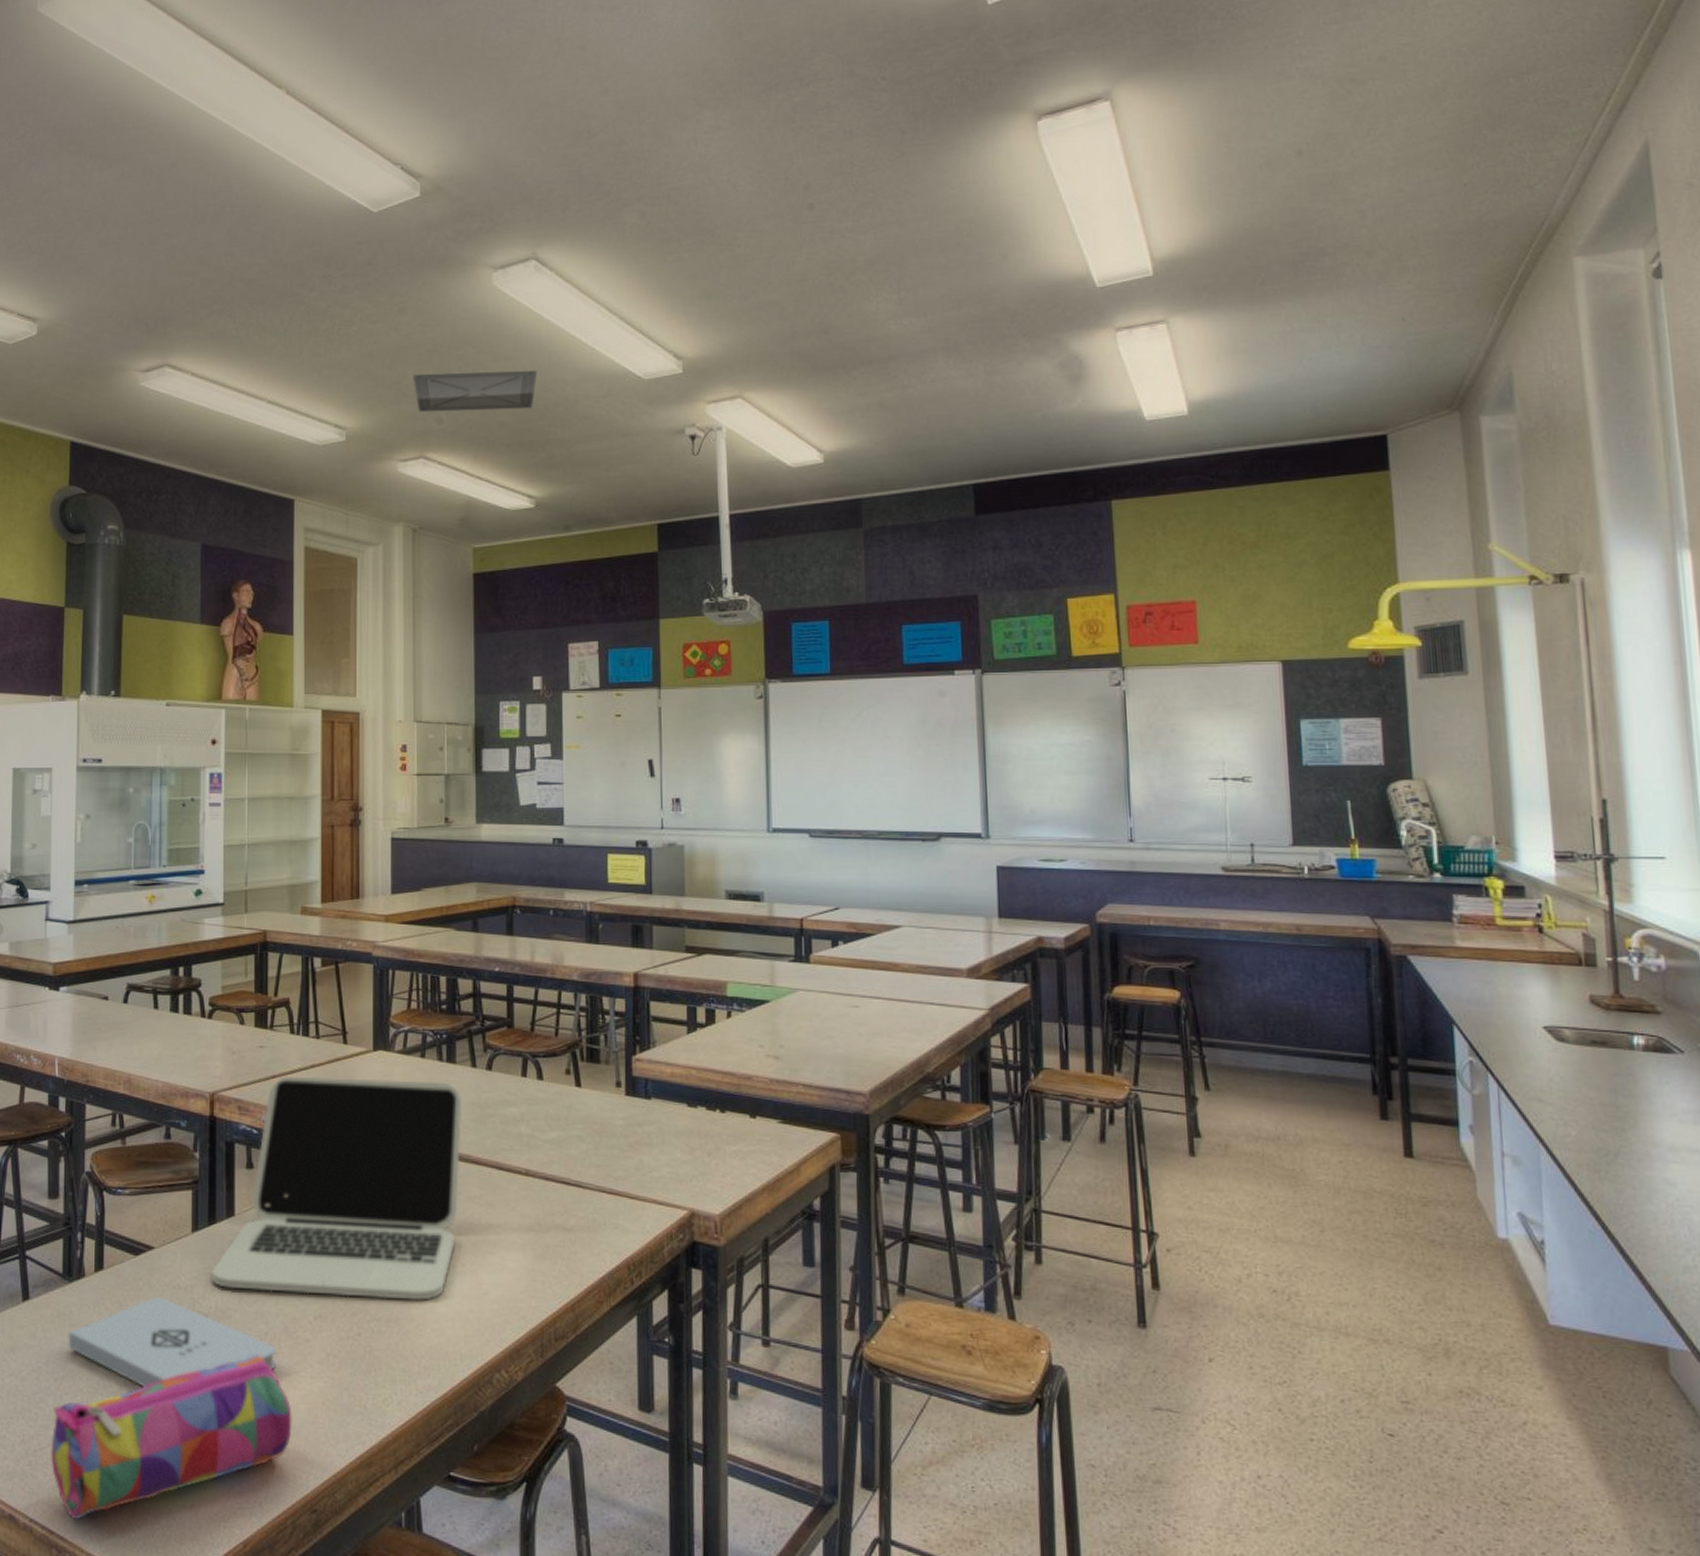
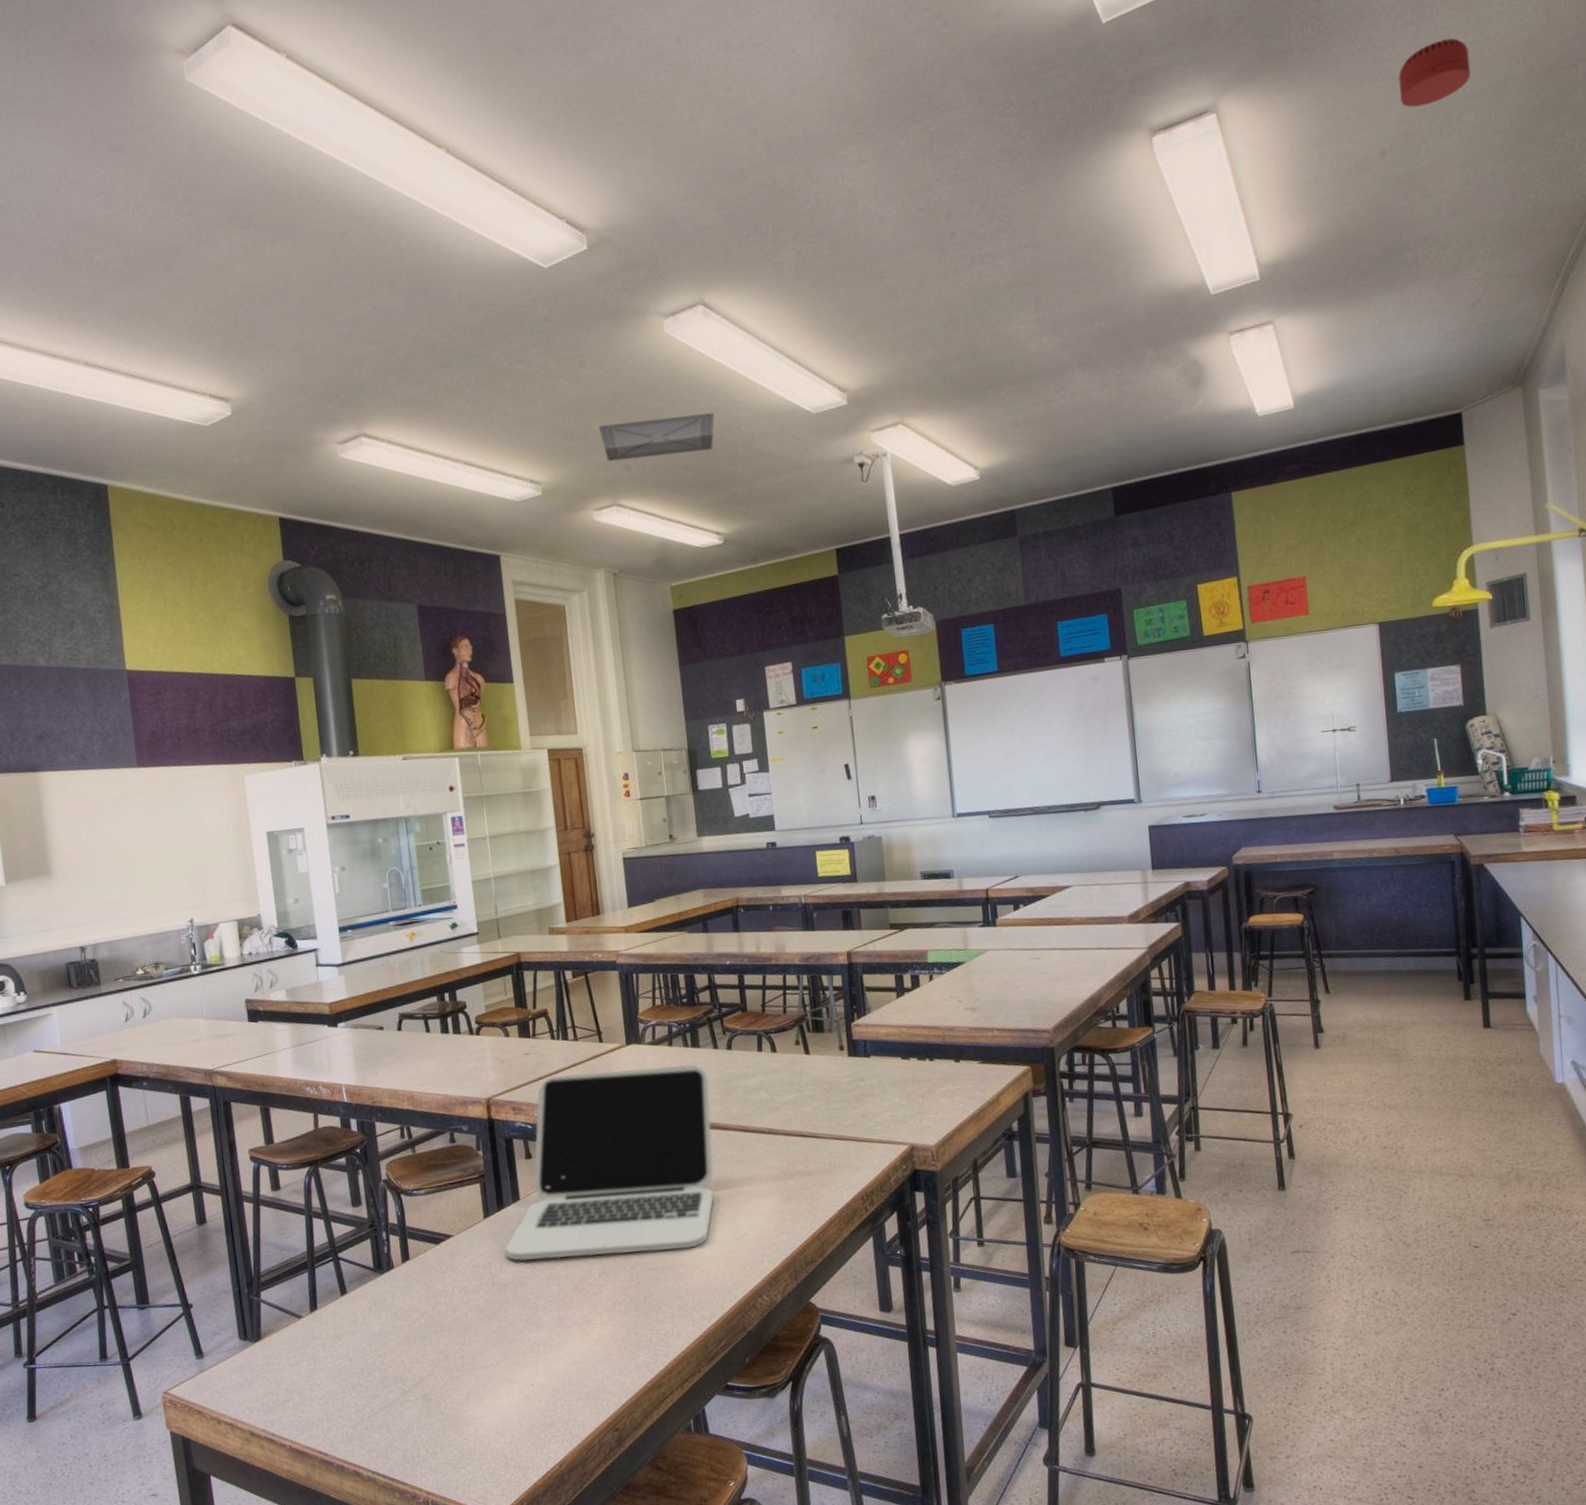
pencil case: present [51,1354,292,1519] -> none [381,1311,590,1466]
notepad: present [68,1297,277,1388] -> none [385,1276,571,1352]
smoke detector: none [1319,39,1403,107] -> present [1398,38,1471,108]

